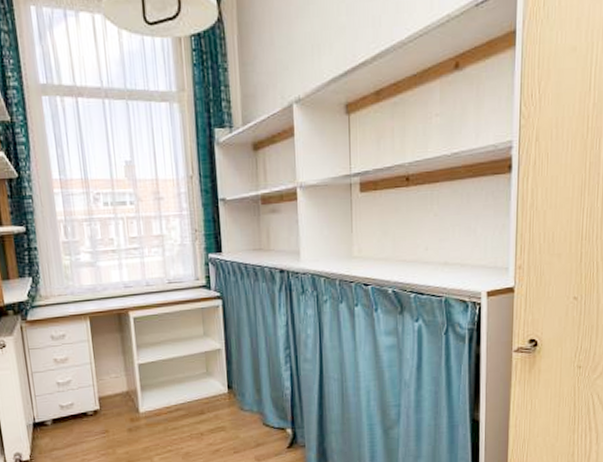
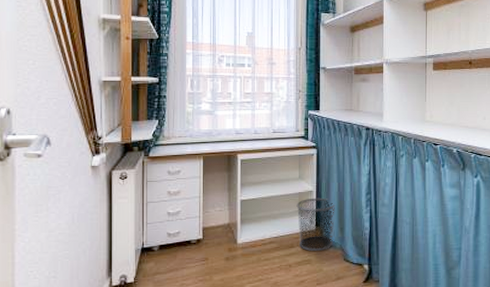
waste bin: none [203,356,250,417] -> present [296,197,336,252]

